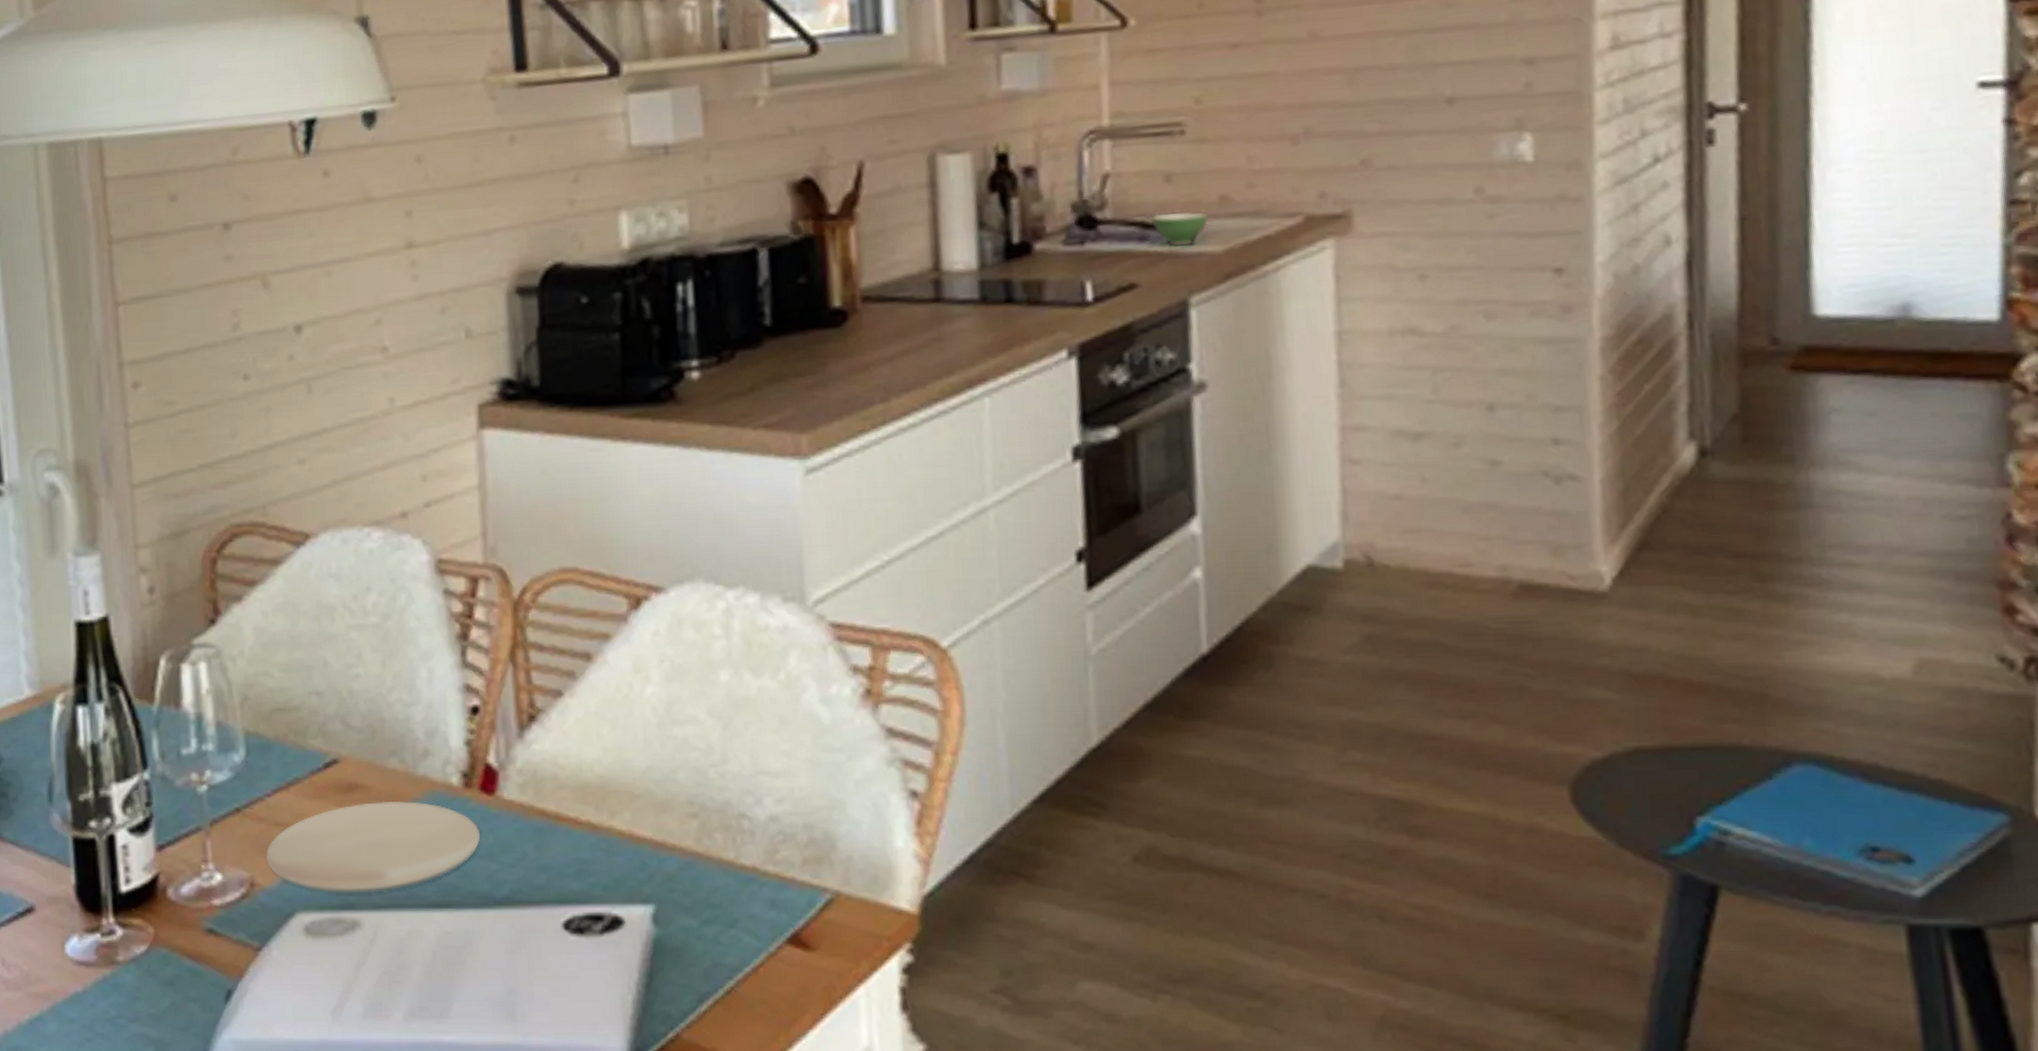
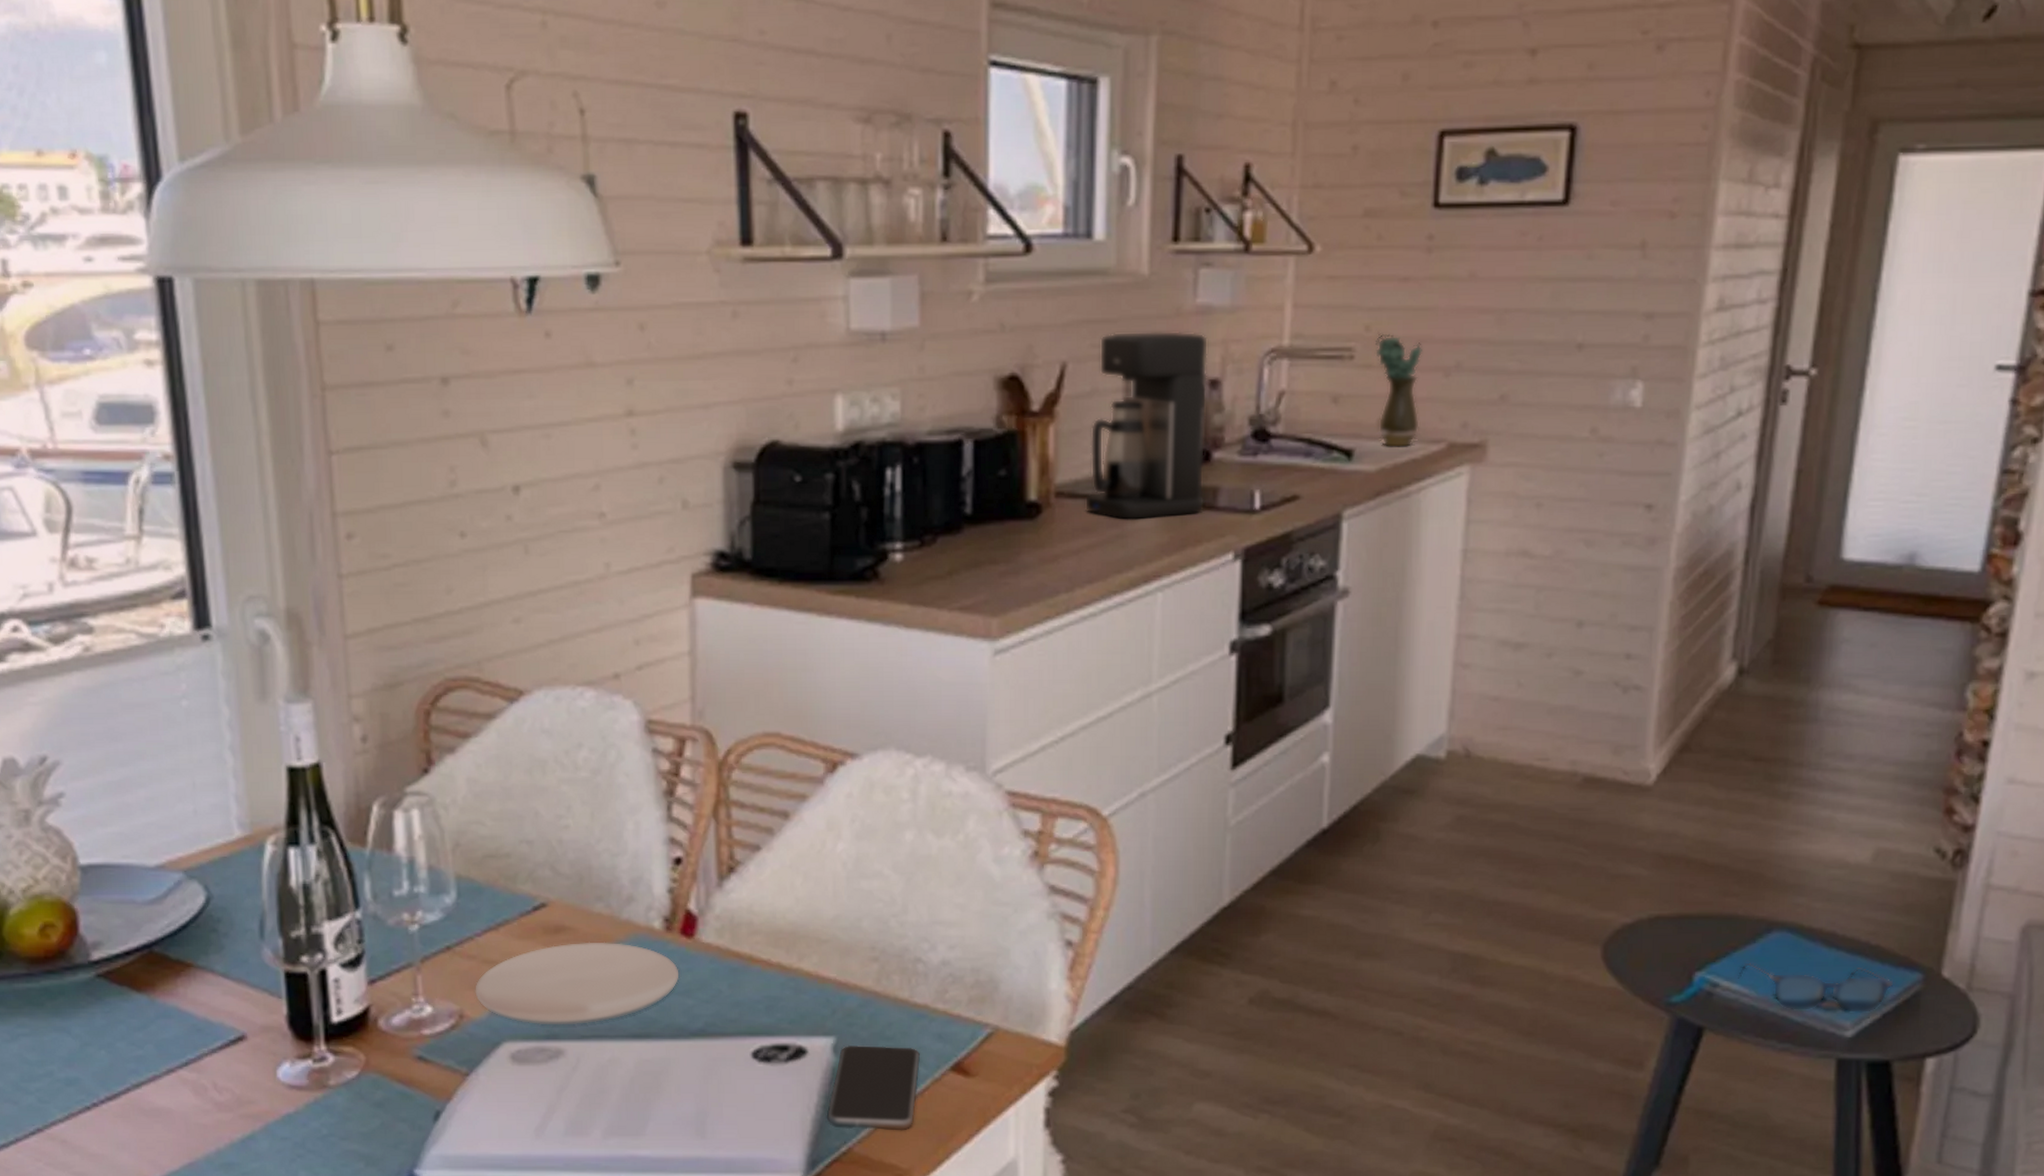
mobile phone: none [649,913,753,1014] -> present [826,1044,921,1131]
coffee maker: none [894,119,1029,323] -> present [1084,330,1209,521]
bowl: present [1152,212,1209,247] -> none [1318,432,1366,463]
vase: none [1208,103,1269,226] -> present [1375,332,1423,449]
glasses: none [1754,803,1969,867] -> present [1738,962,1893,1014]

